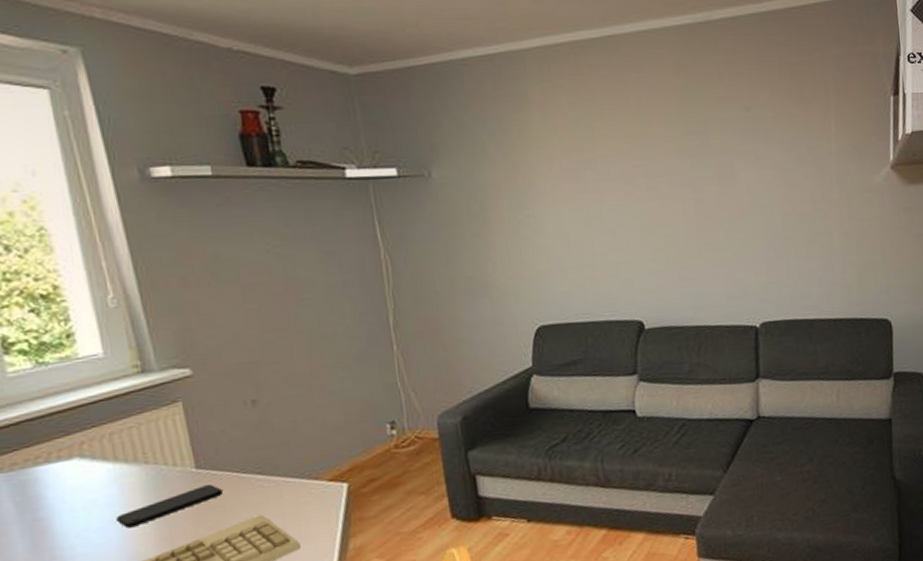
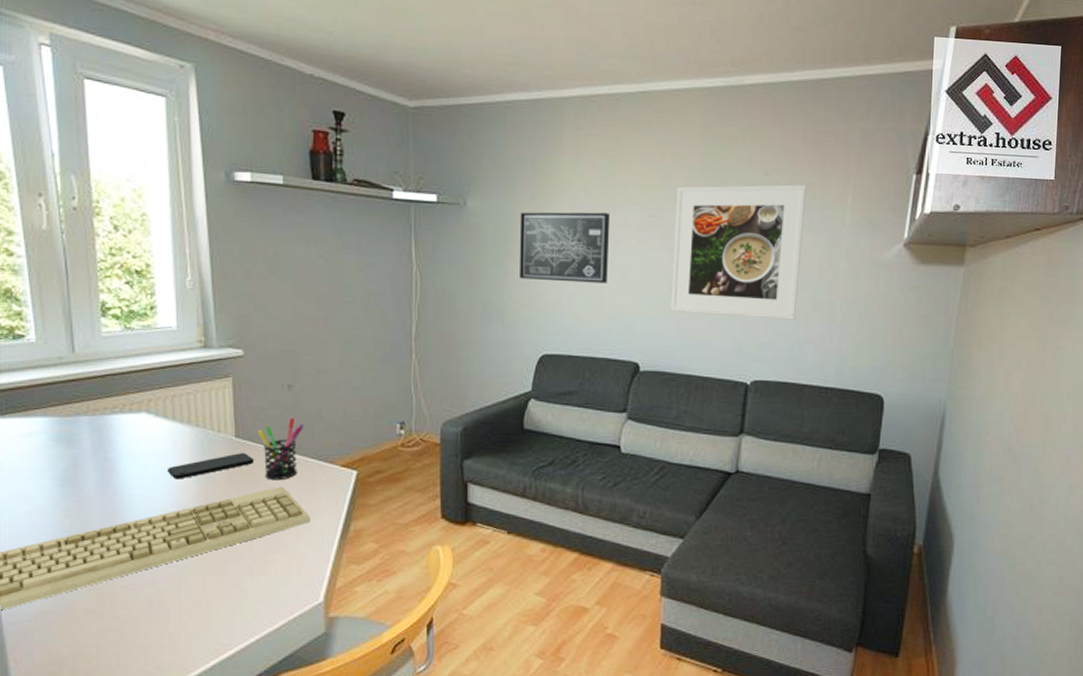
pen holder: none [221,435,278,510] -> present [257,417,304,481]
wall art: none [493,167,598,249] -> present [519,212,611,283]
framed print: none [658,118,796,263] -> present [671,184,807,320]

